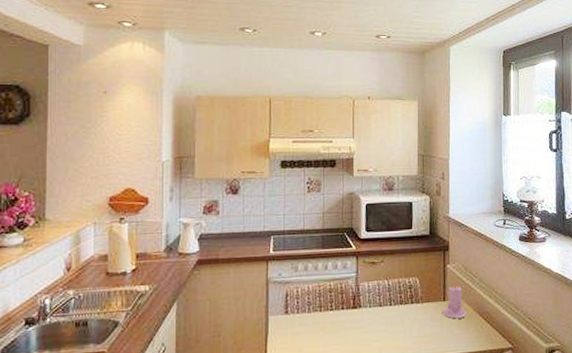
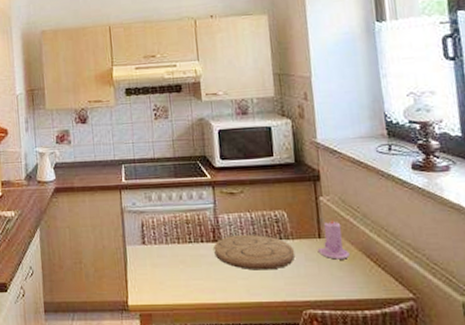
cutting board: none [353,300,422,333] -> present [214,234,295,270]

